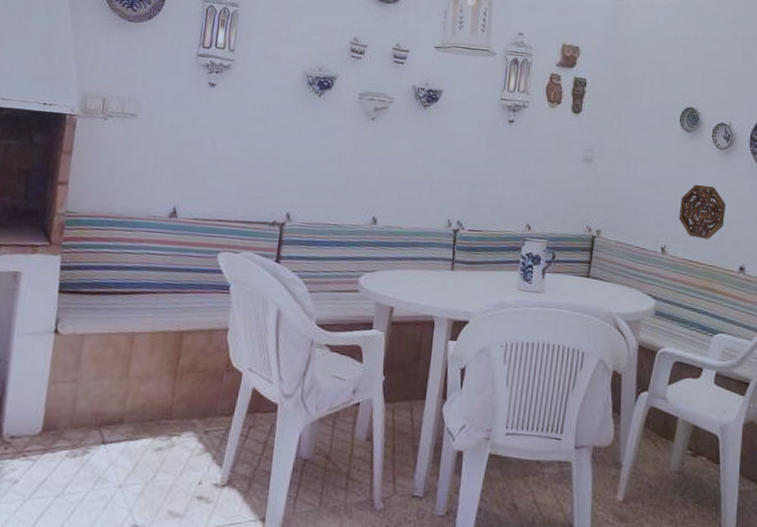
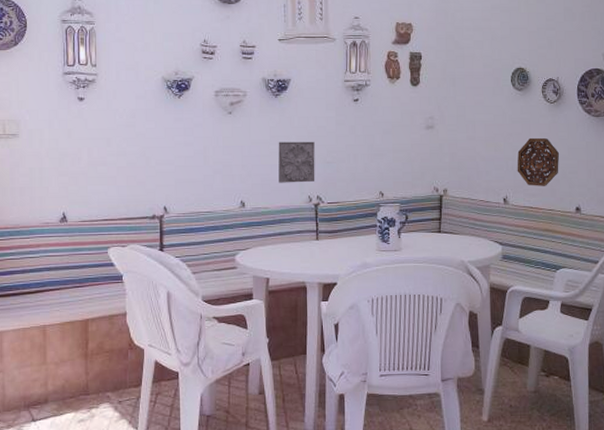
decorative tile: none [417,156,462,205] -> present [278,141,315,183]

